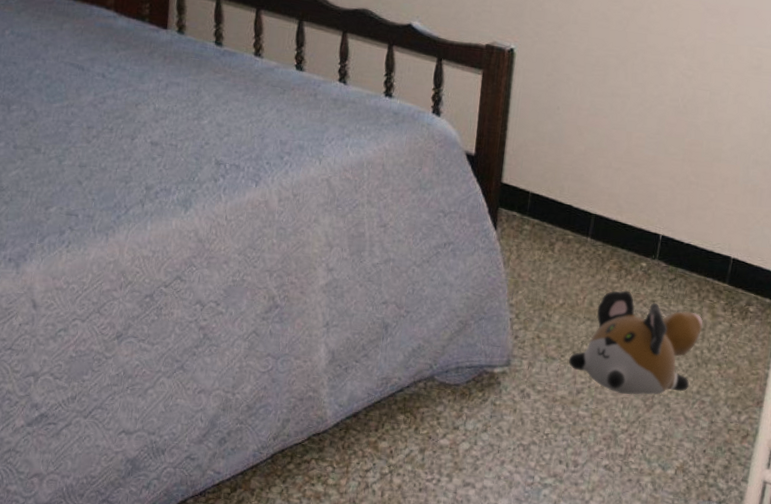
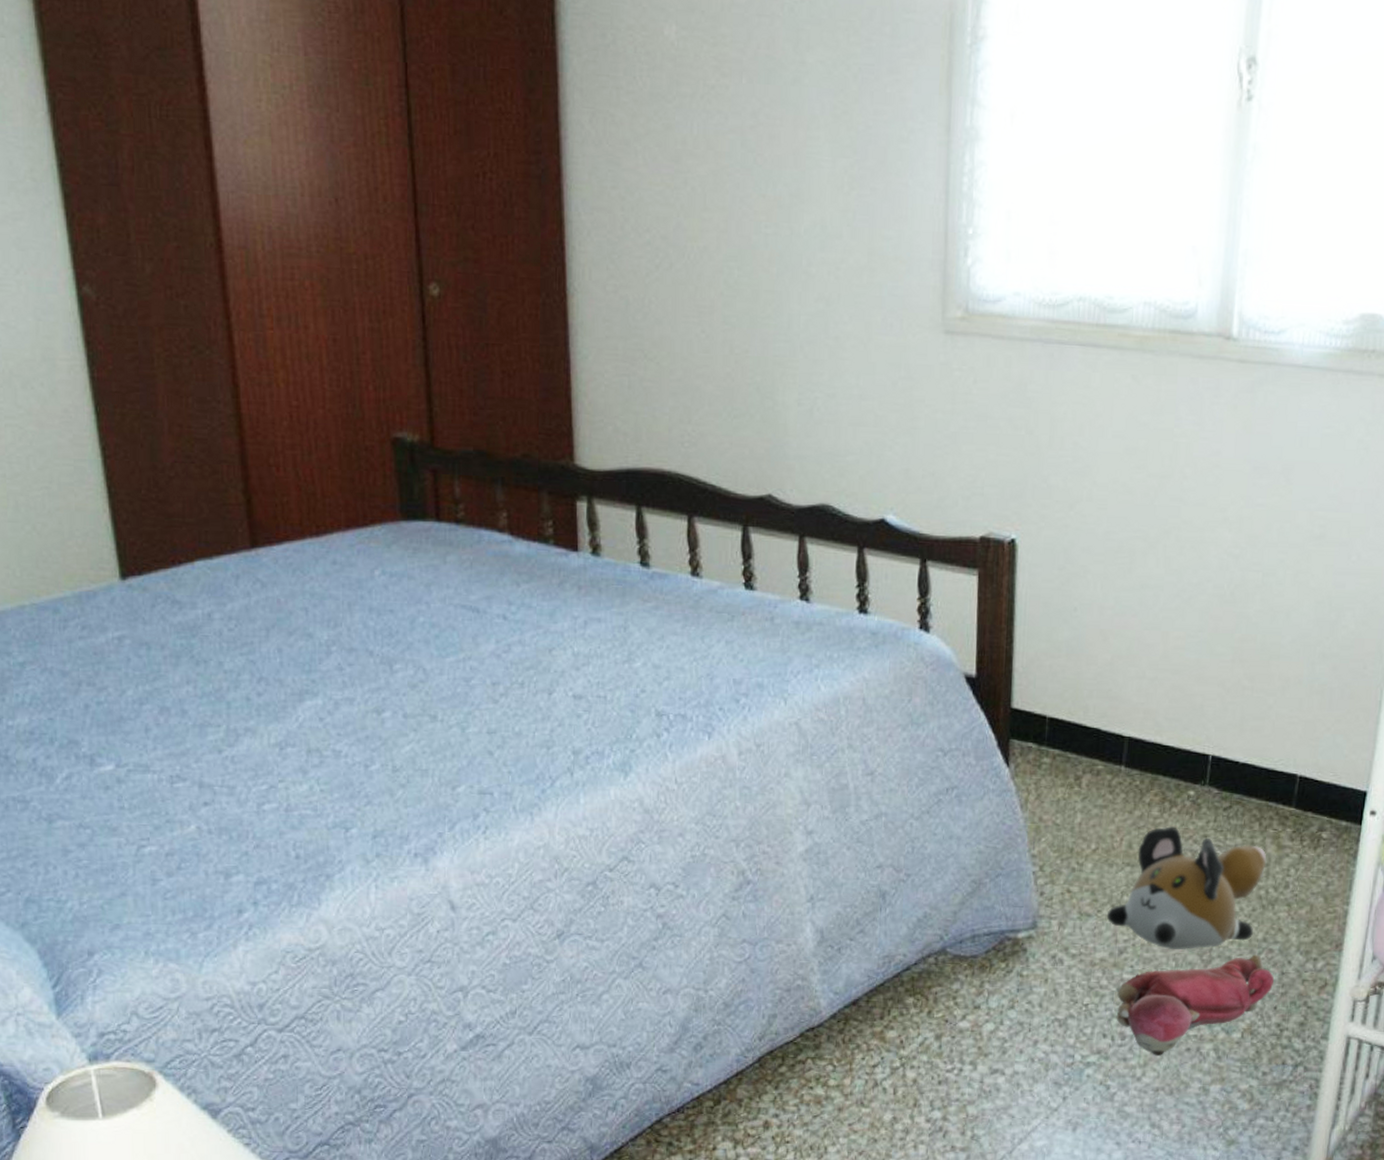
stuffed animal: none [571,404,705,484] -> present [1116,954,1275,1056]

